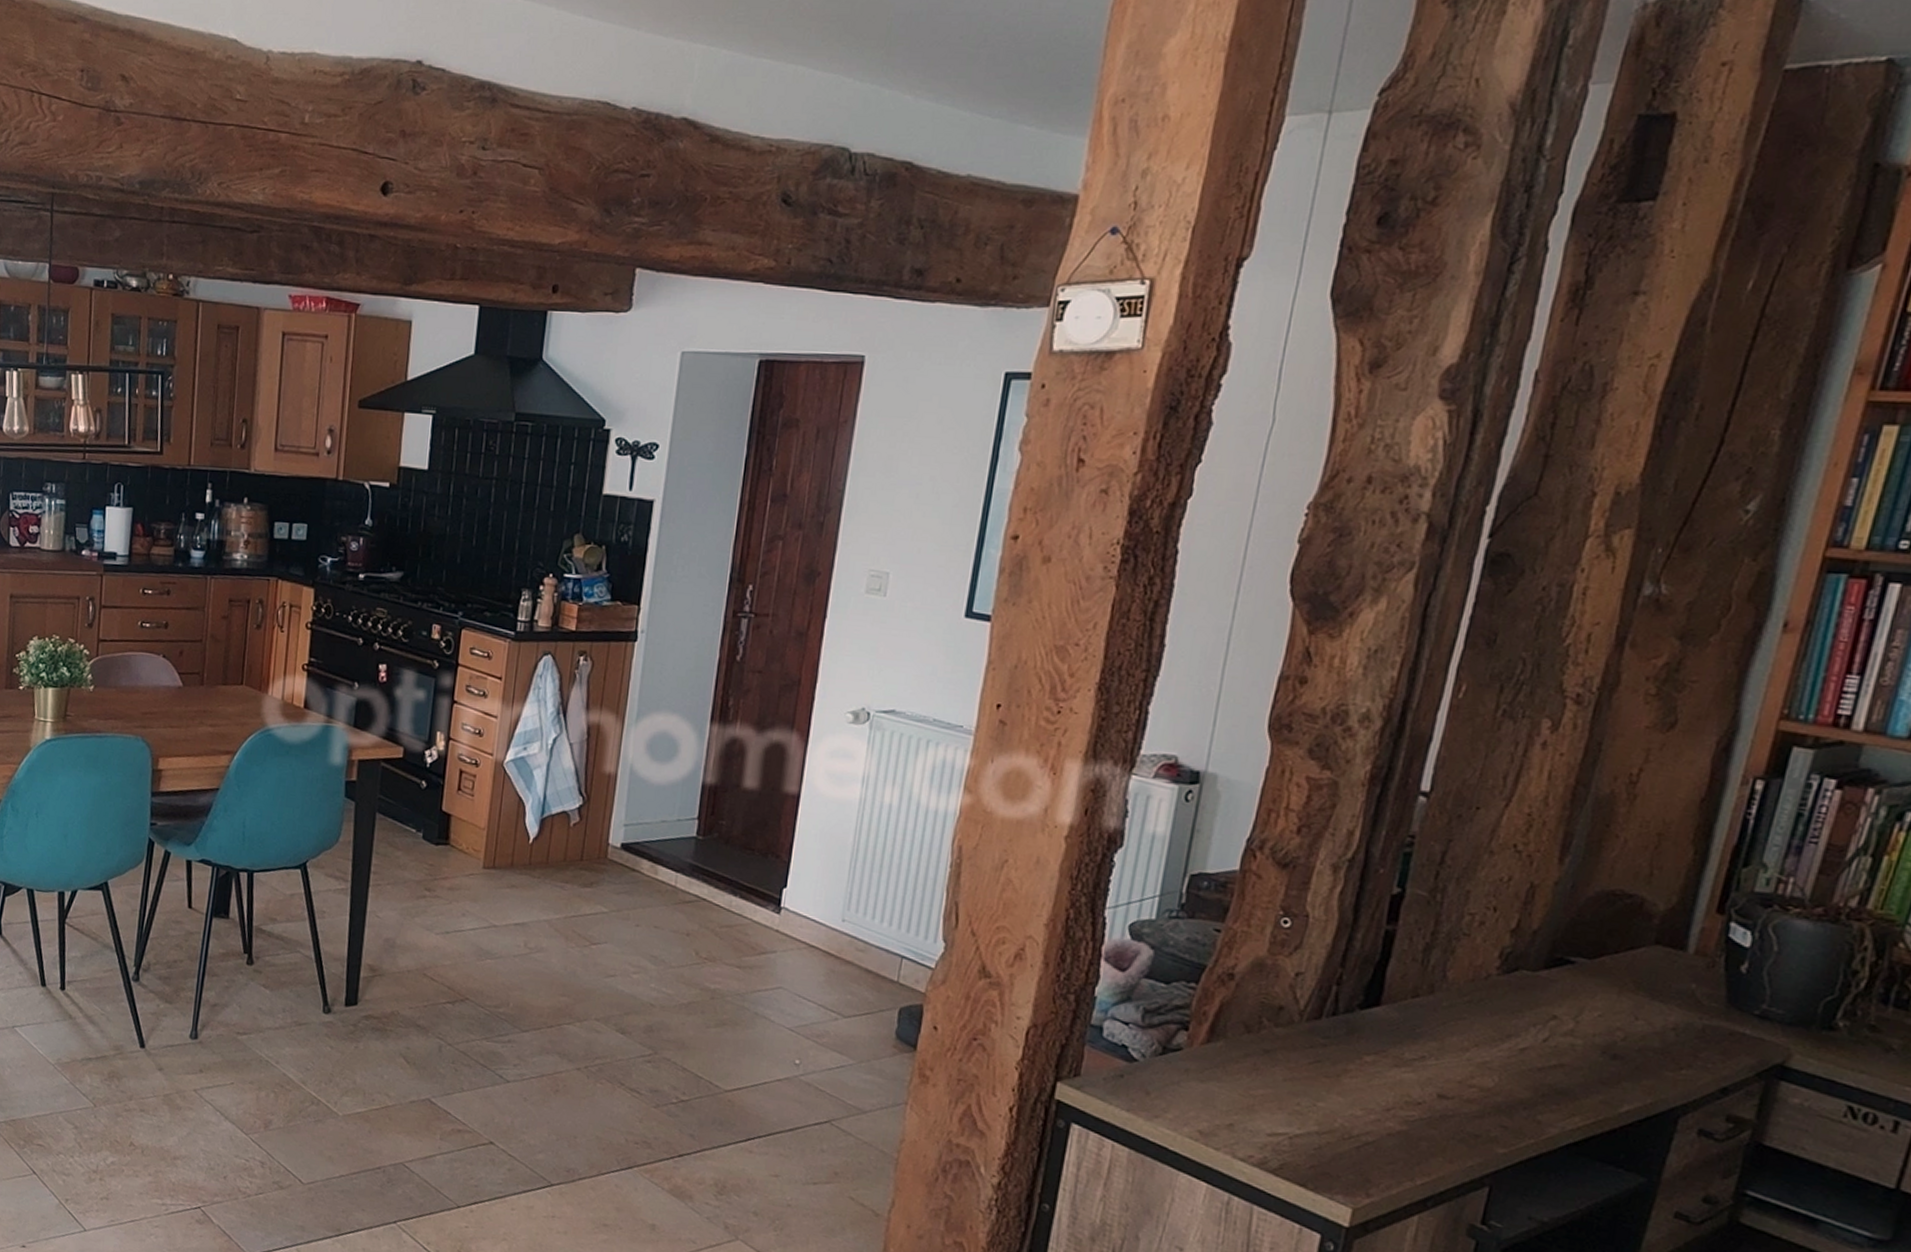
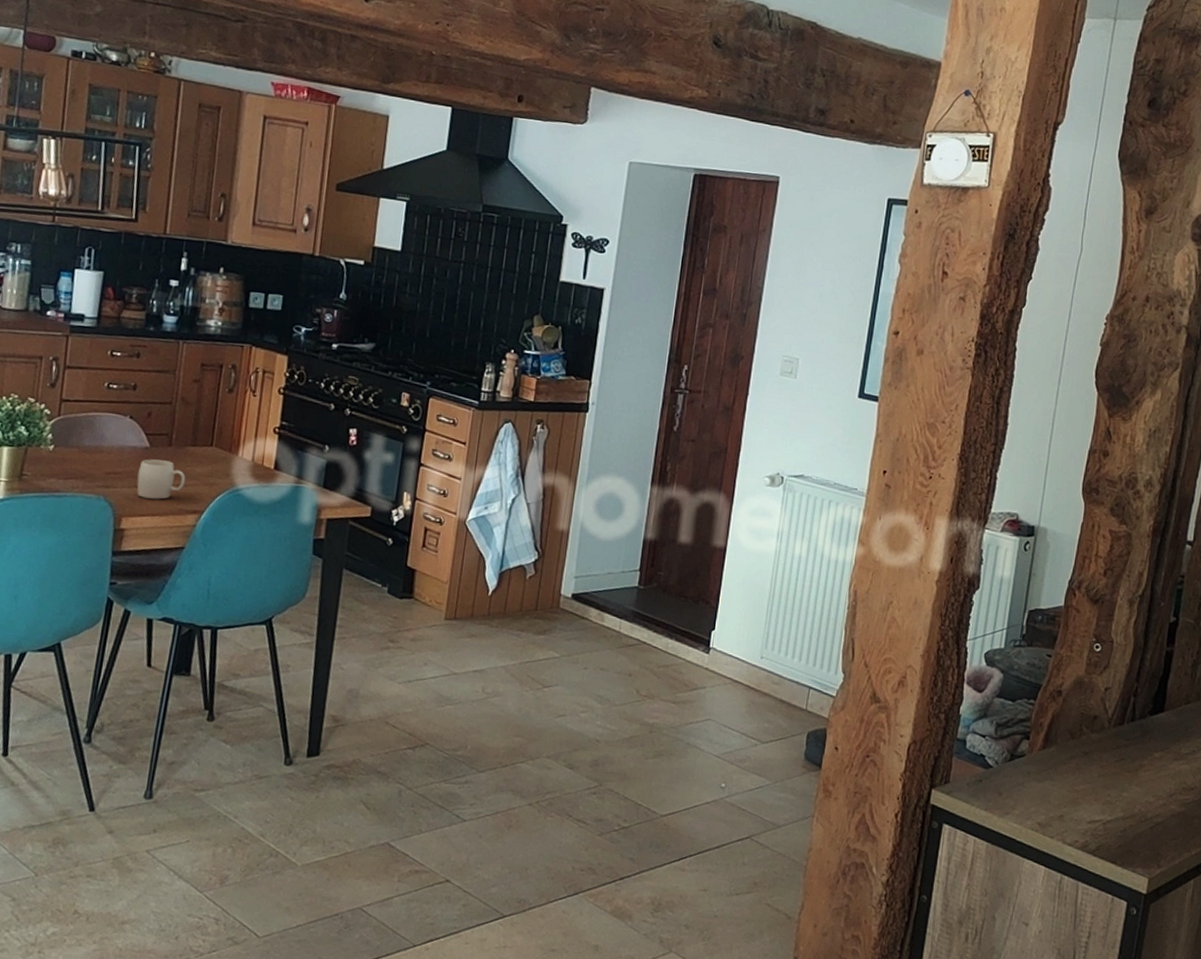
mug: none [172,698,218,740] -> present [136,459,186,500]

